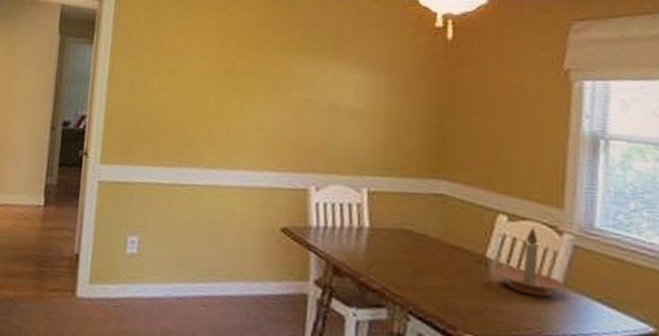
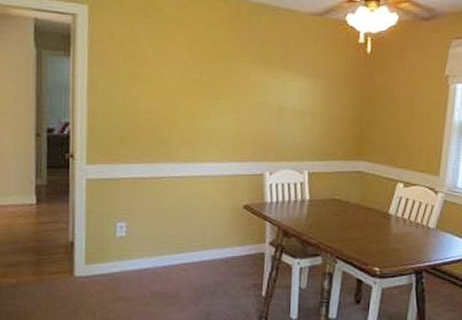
candle holder: present [495,227,565,297] -> none [394,190,437,237]

